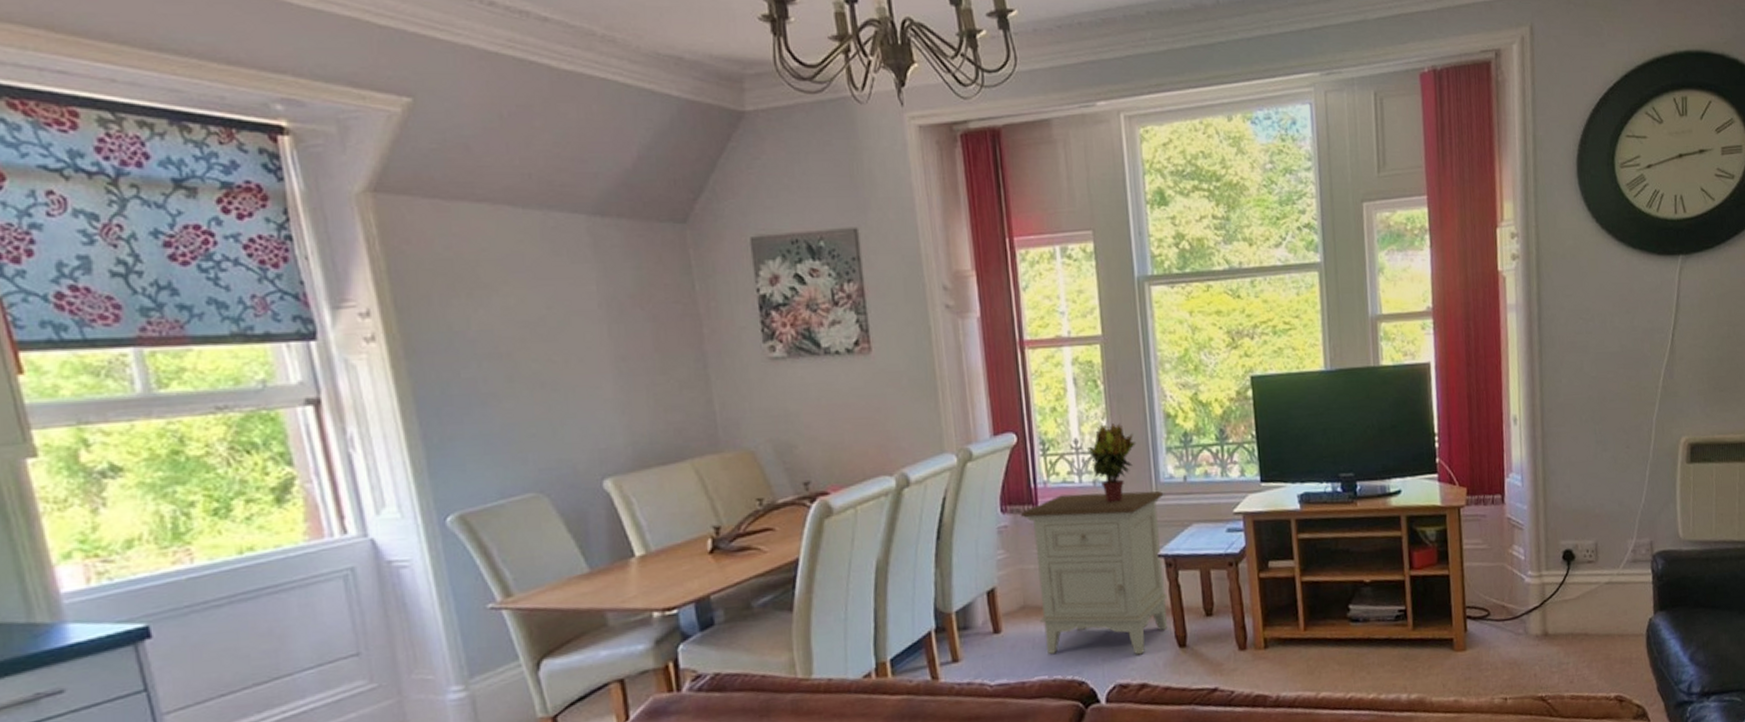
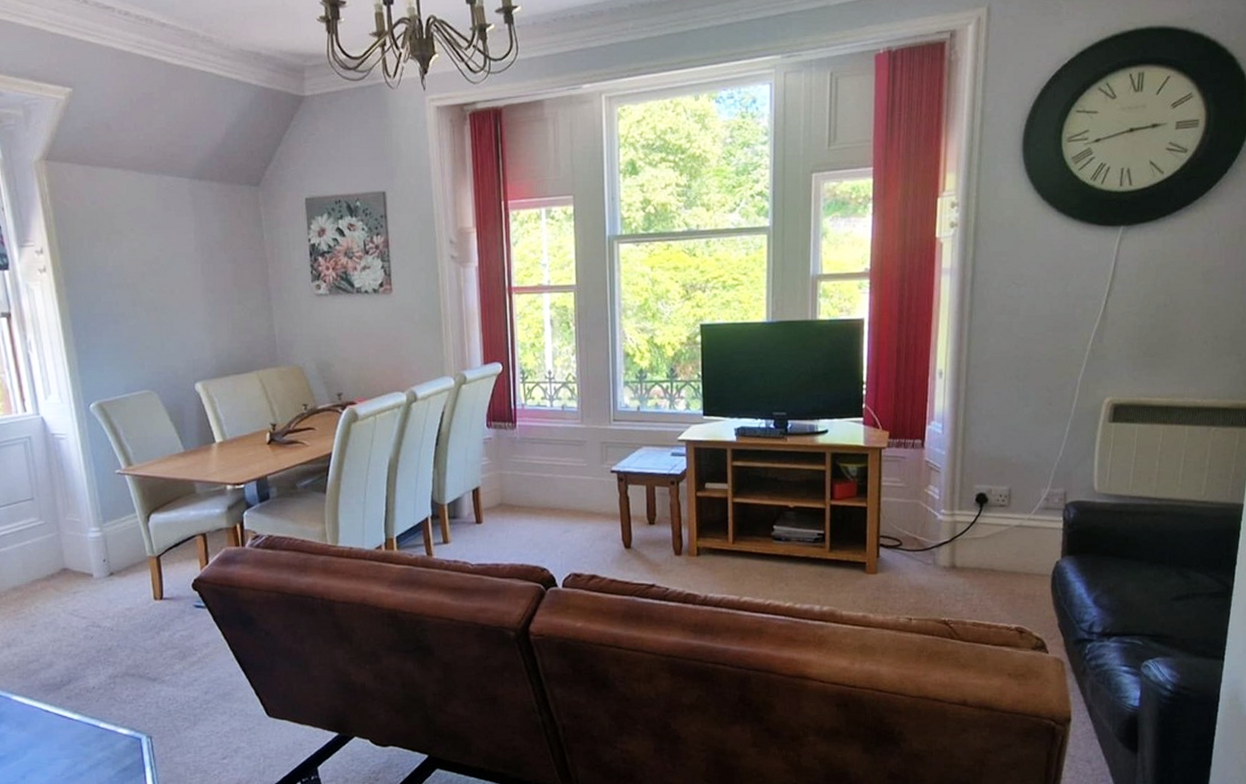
nightstand: present [1020,491,1168,655] -> none [502,416,619,551]
potted plant: present [1086,423,1137,503] -> none [558,358,600,425]

